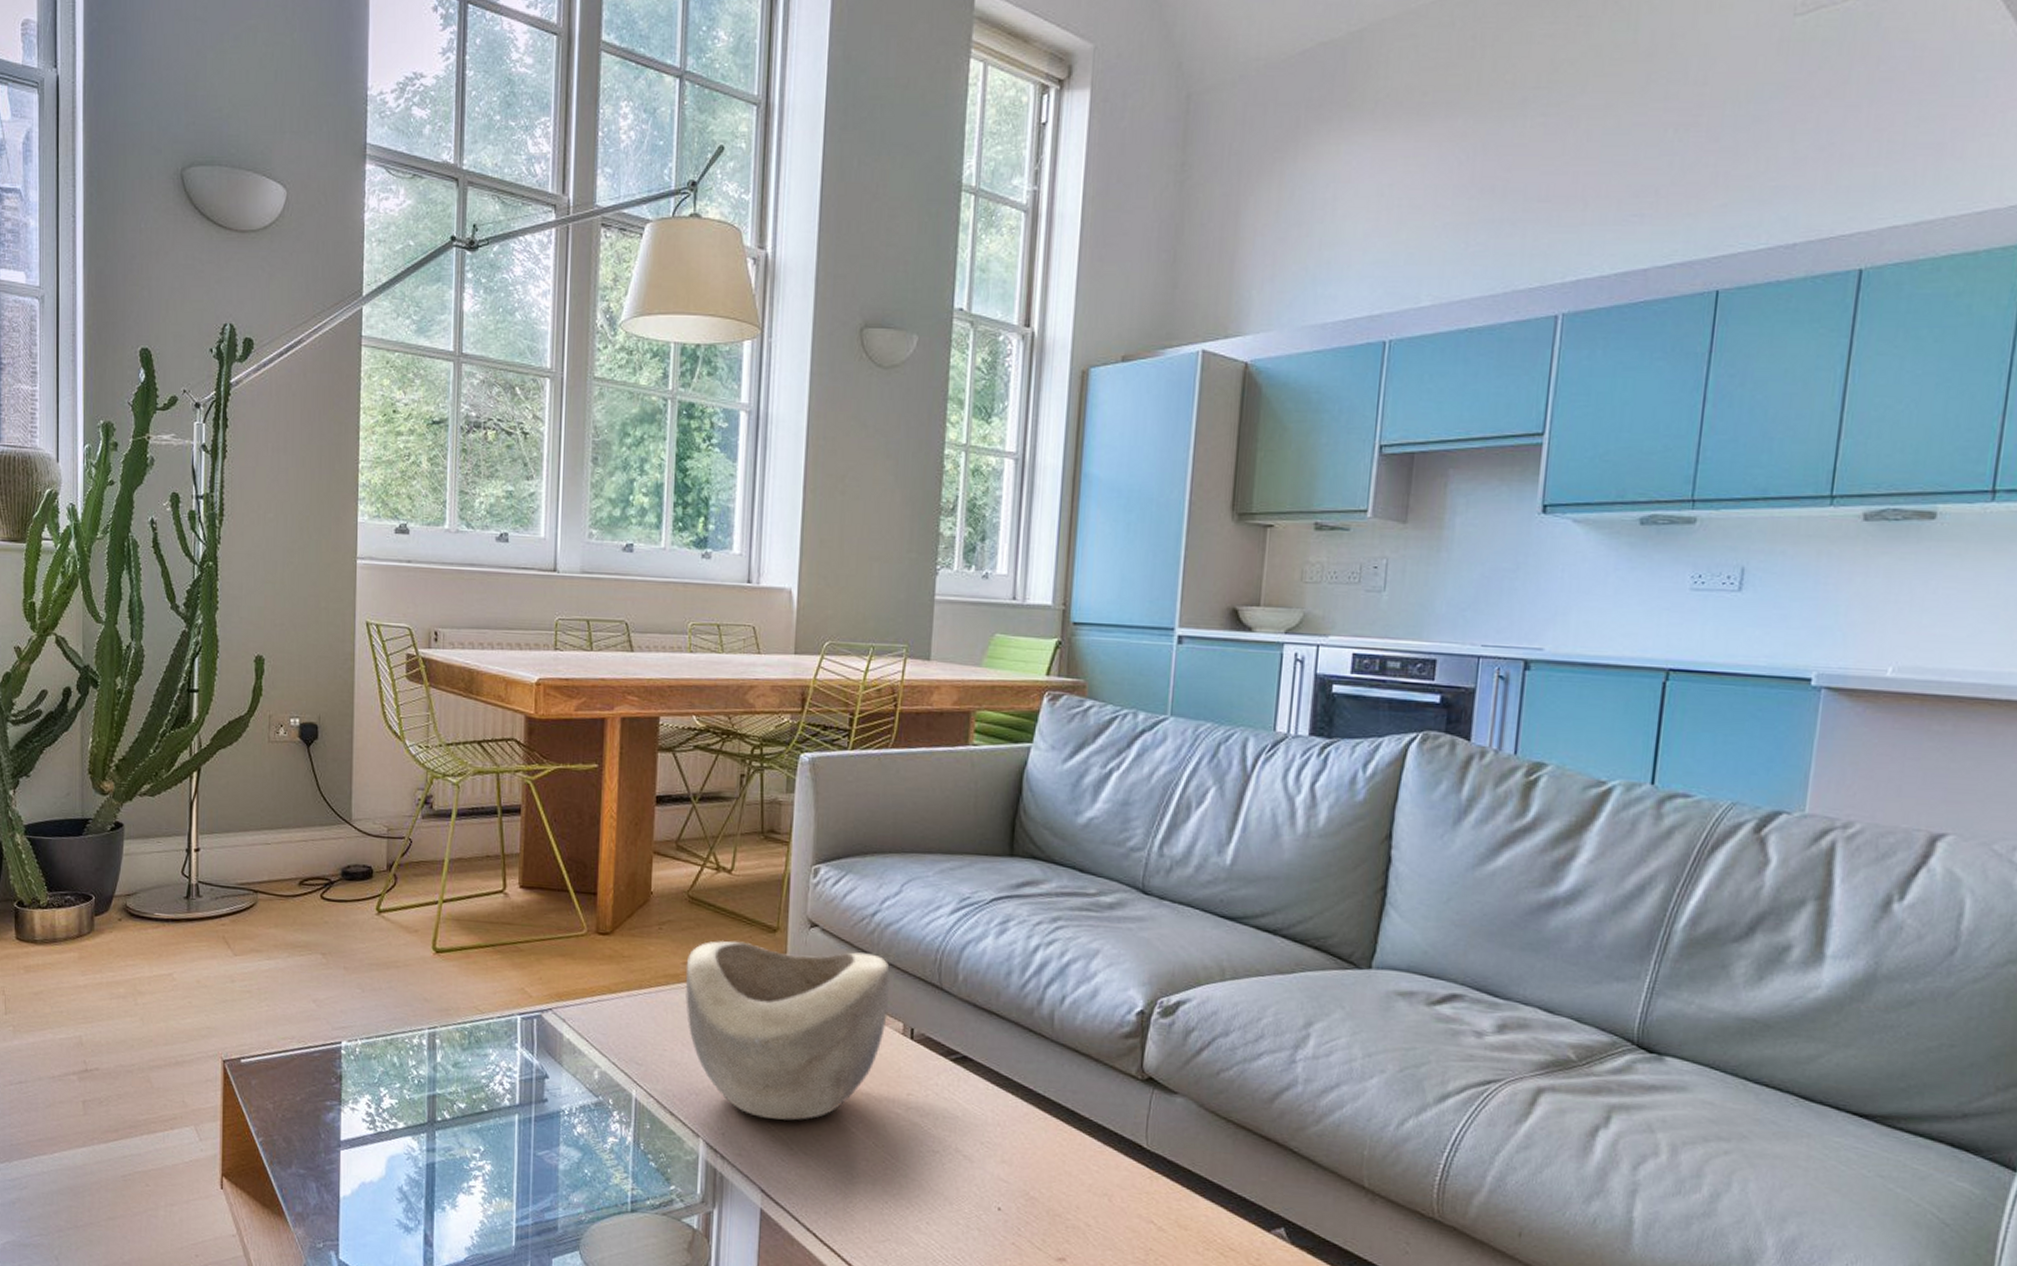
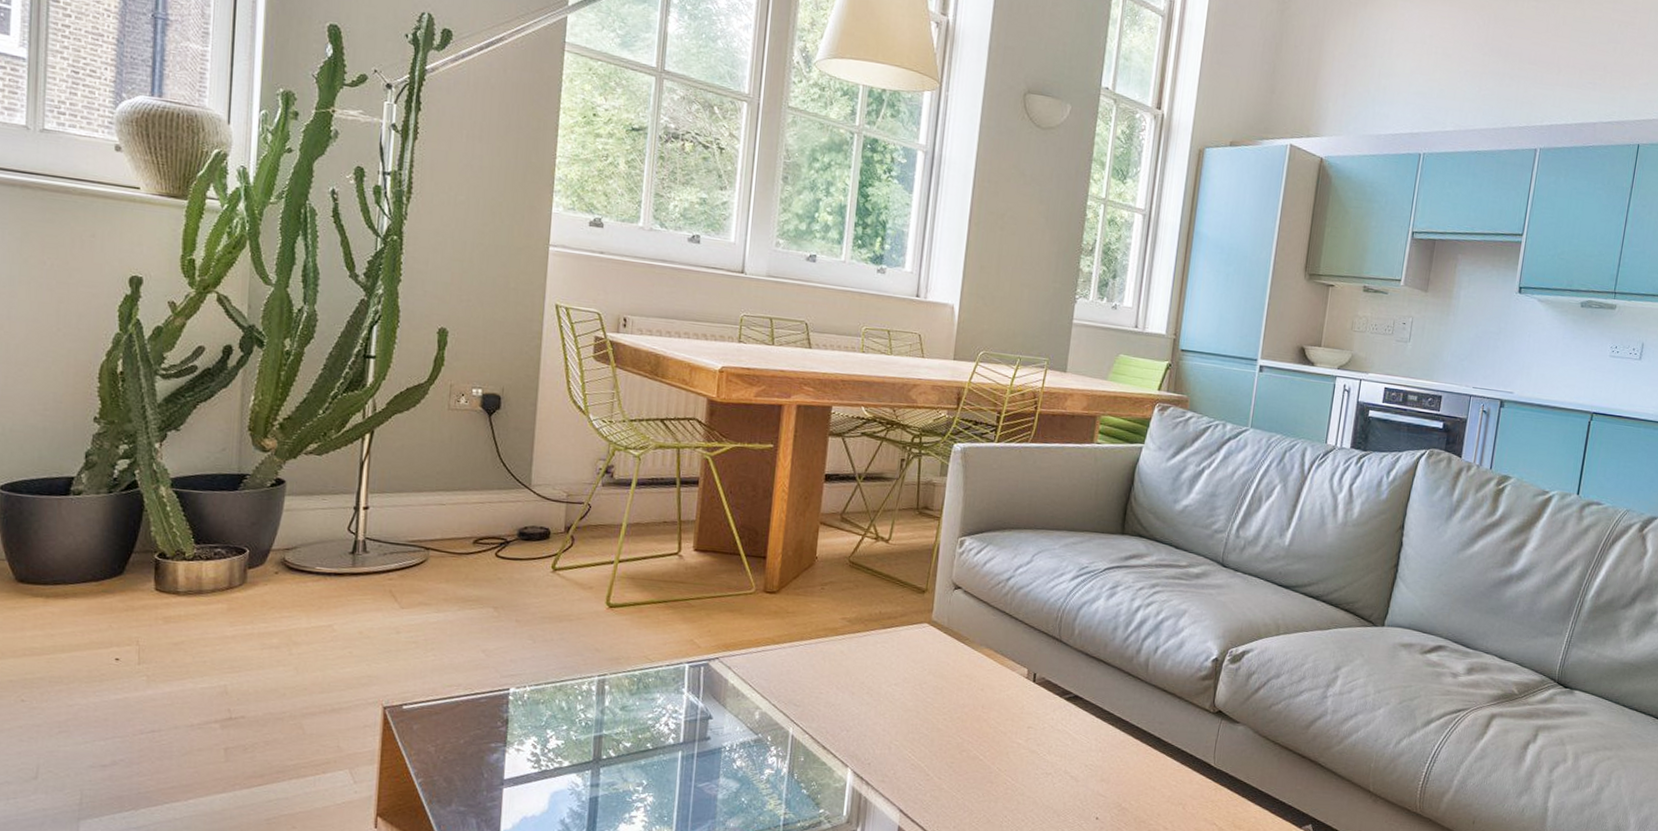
decorative bowl: present [685,940,891,1121] -> none [842,599,1019,751]

